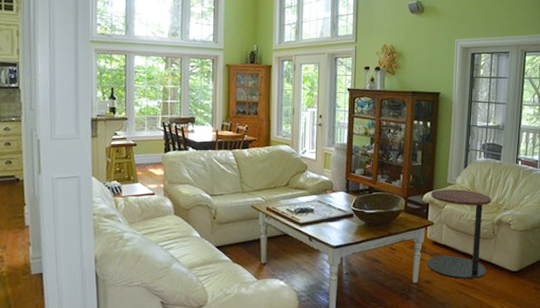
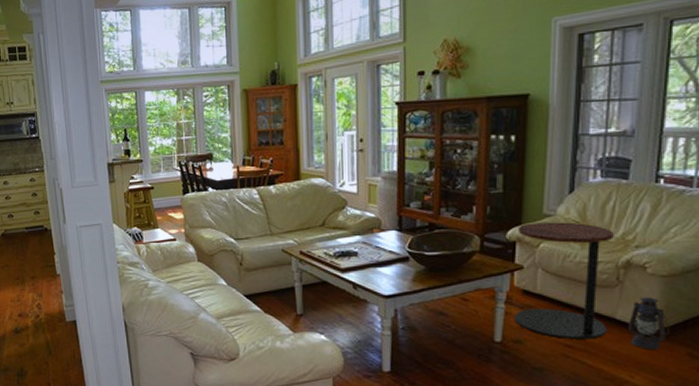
lantern: none [499,246,525,285] -> present [627,297,671,350]

